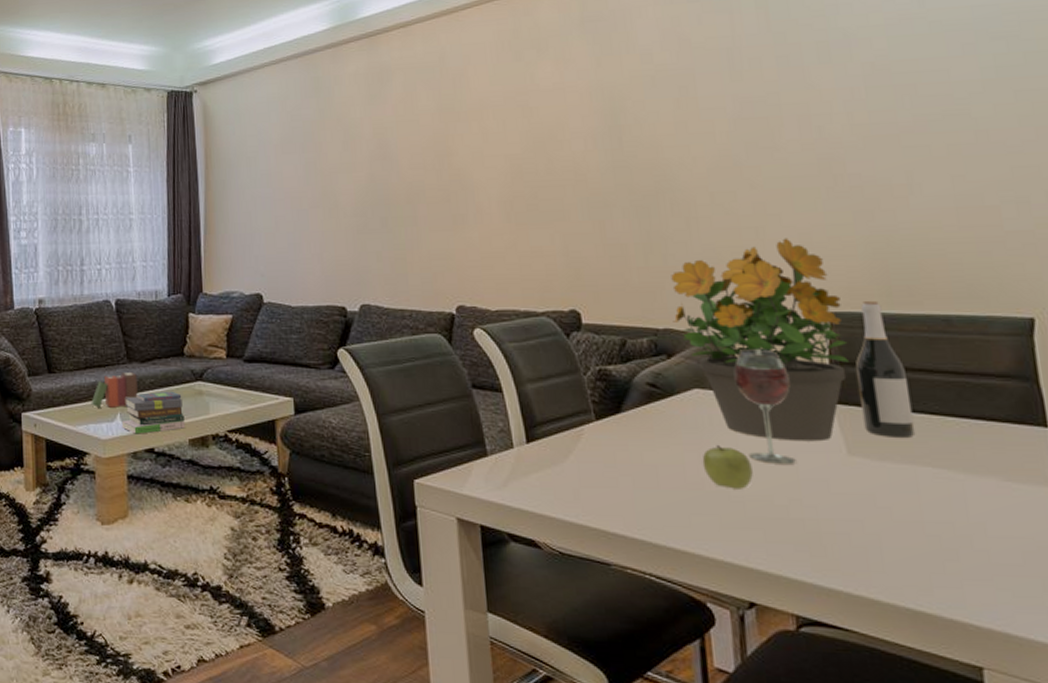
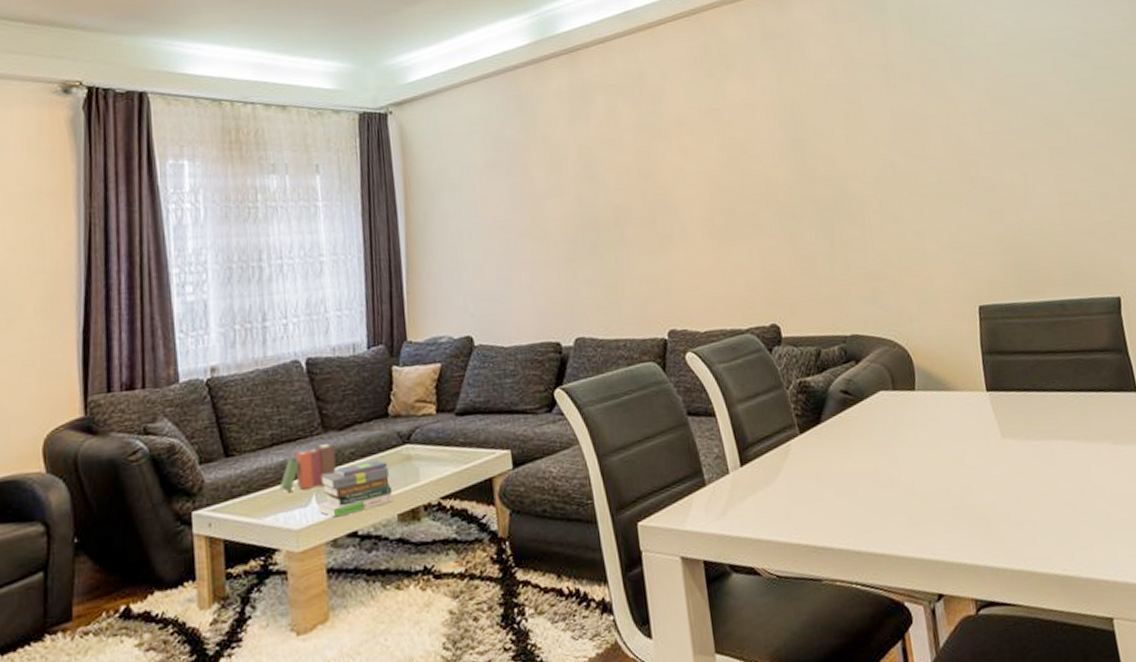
flowerpot: present [671,238,849,442] -> none [853,239,996,432]
fruit: present [702,444,753,489] -> none [890,443,932,485]
wineglass: present [733,349,796,464] -> none [909,346,964,456]
wine bottle: present [855,301,916,439] -> none [1000,292,1049,418]

